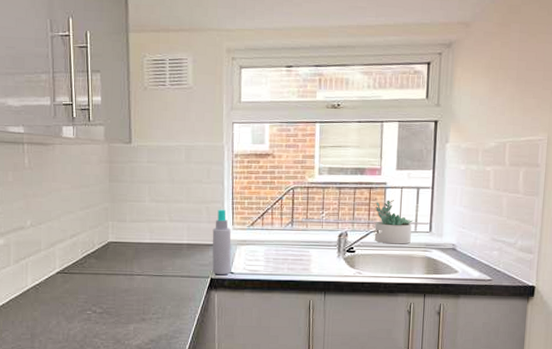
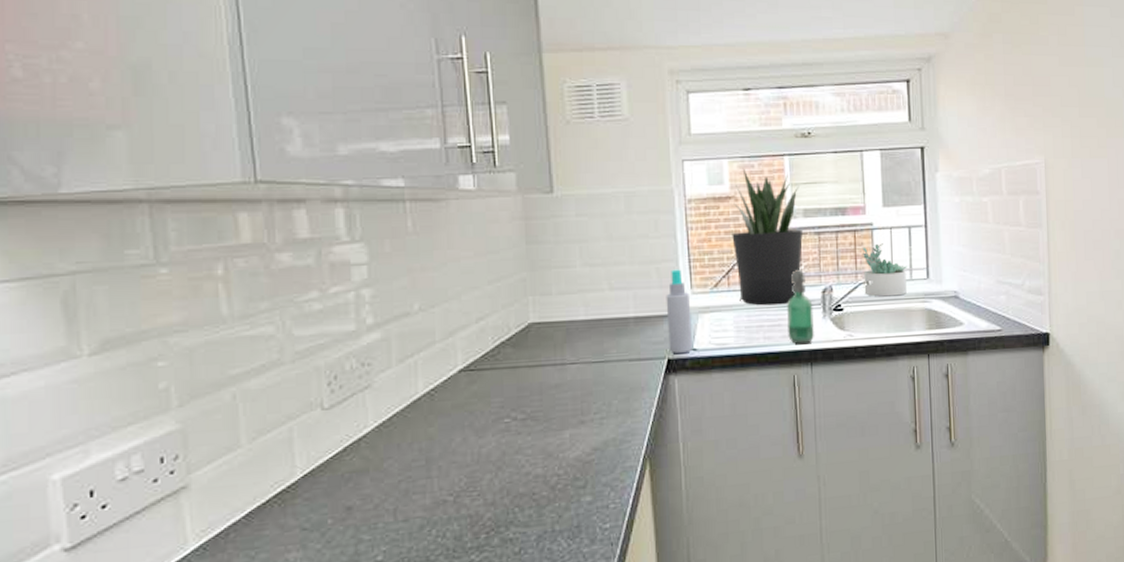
planter: none [268,131,327,244] -> present [732,168,803,305]
soap dispenser: none [307,217,330,276] -> present [787,270,814,344]

